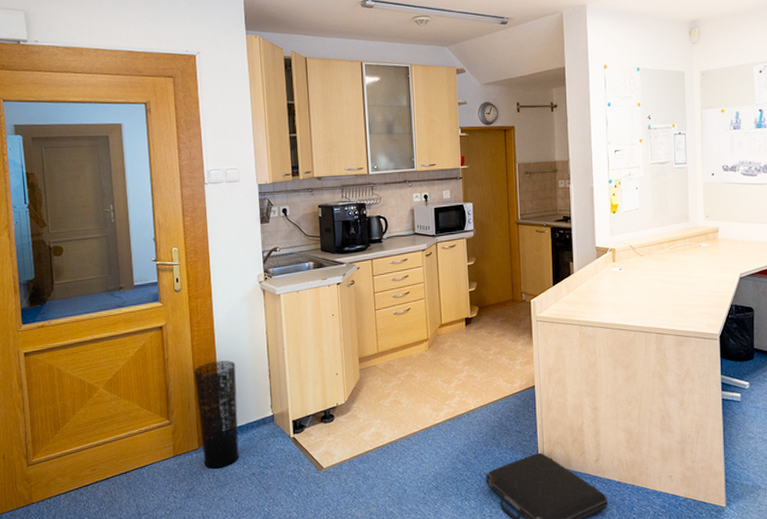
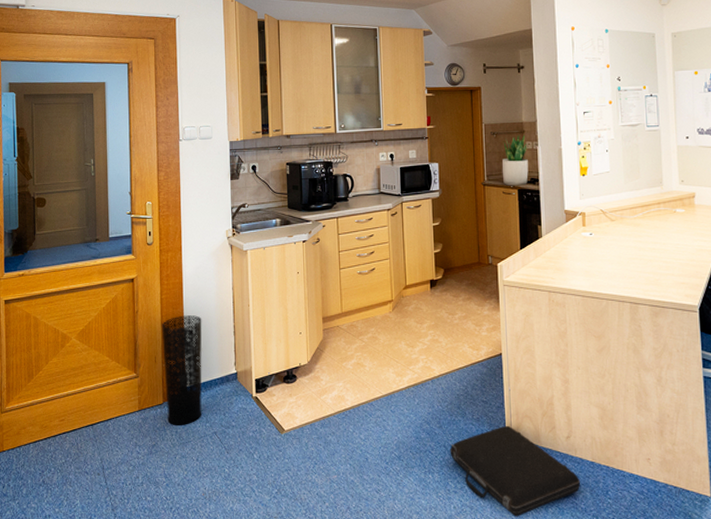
planter: none [535,173,561,224] -> present [501,134,529,186]

